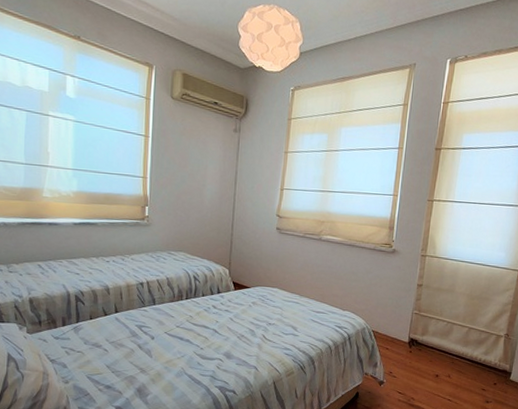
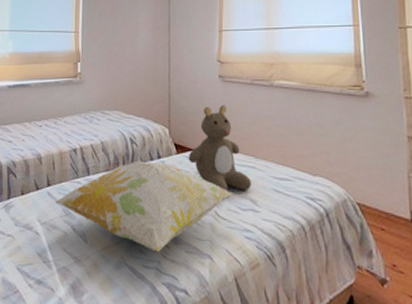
decorative pillow: none [122,294,280,365] -> present [54,160,234,253]
teddy bear: none [244,252,294,320] -> present [188,105,252,191]

